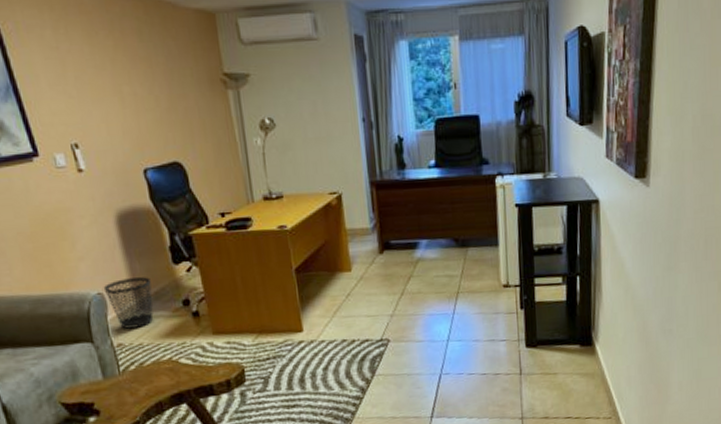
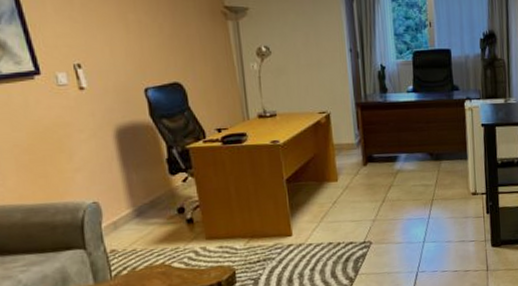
wastebasket: present [103,277,154,329] -> none [99,187,149,236]

